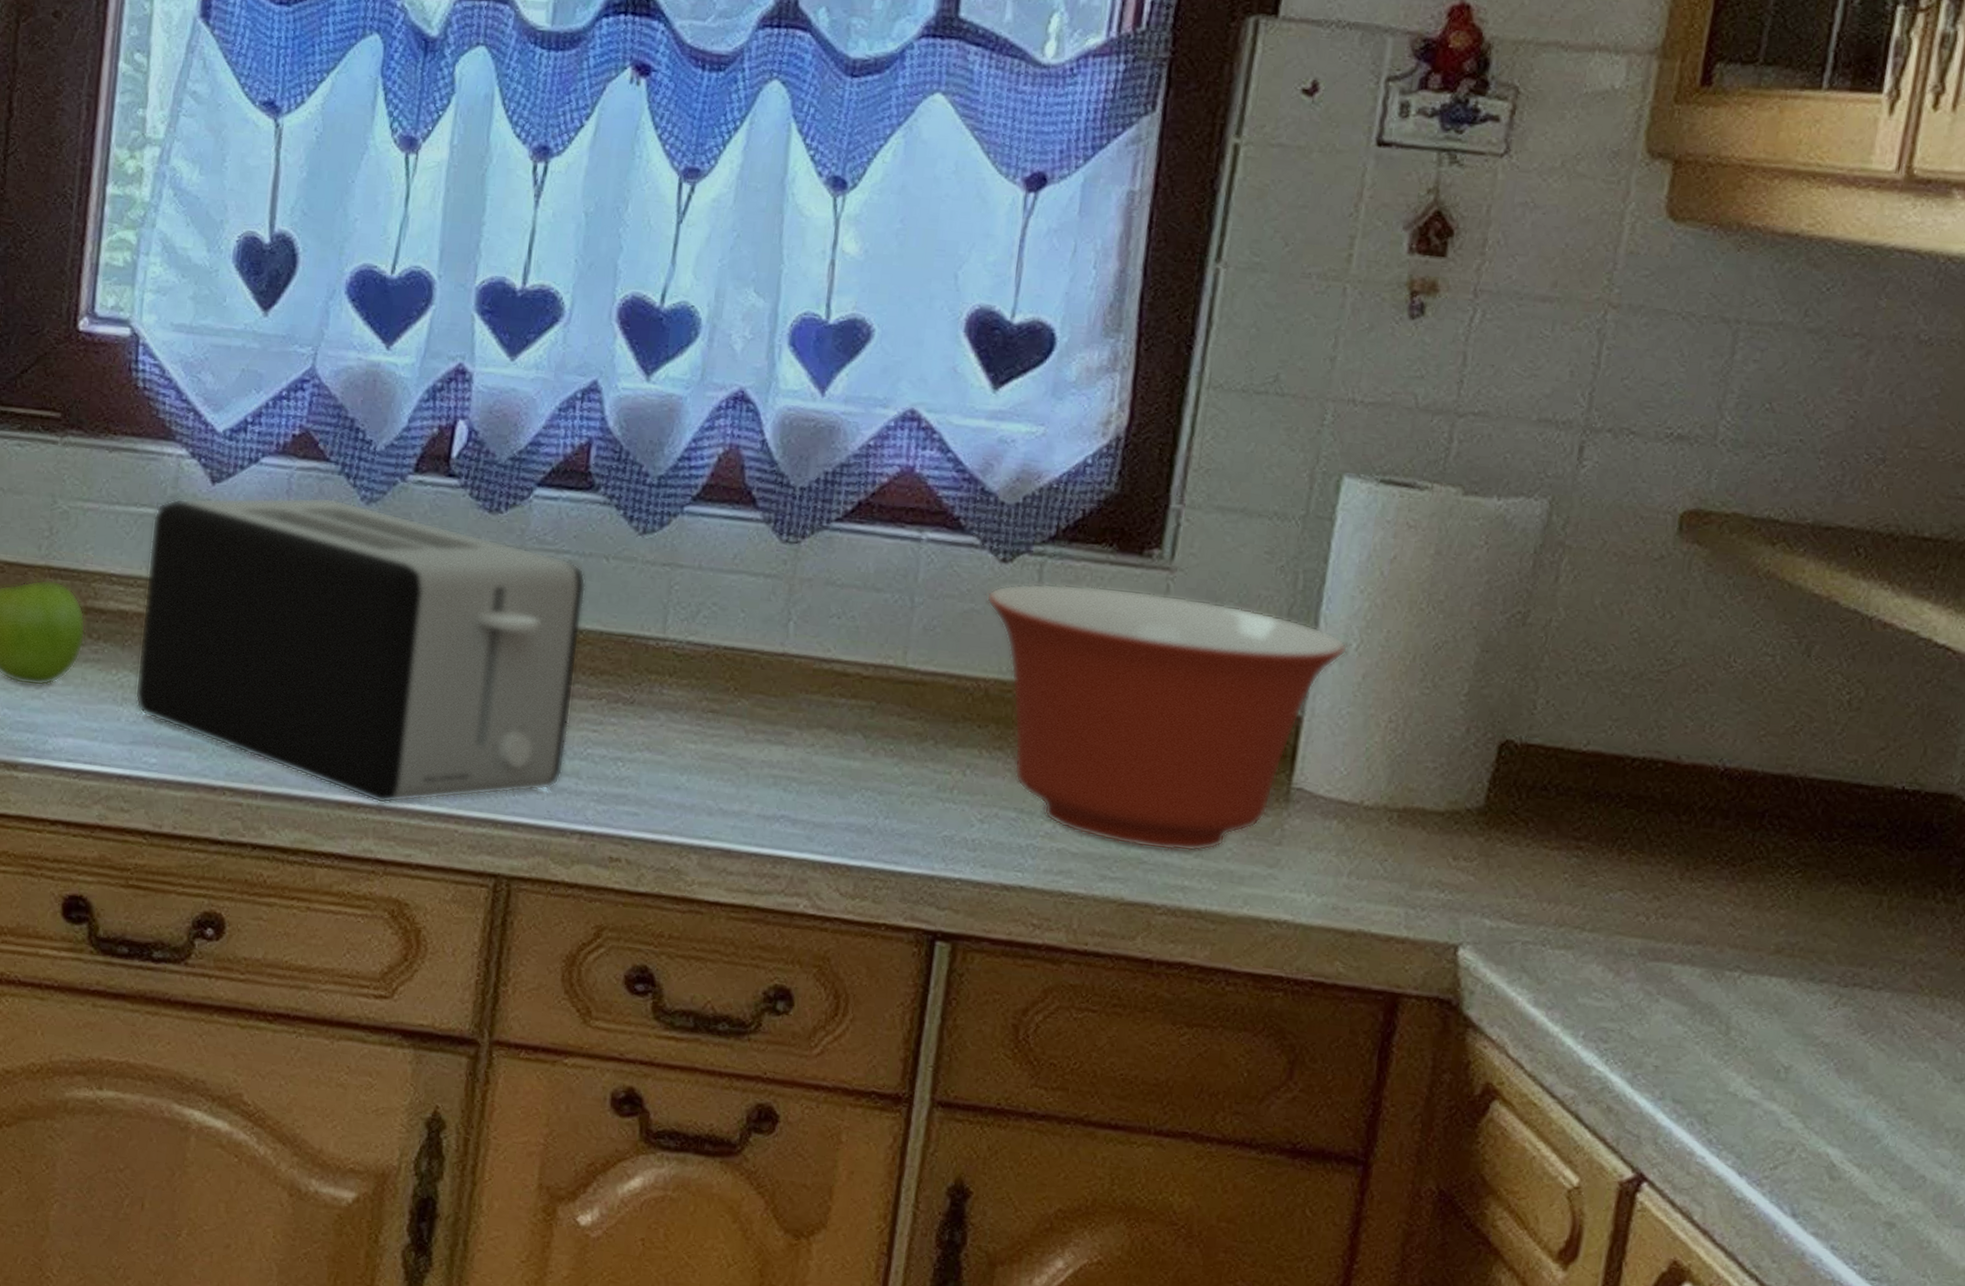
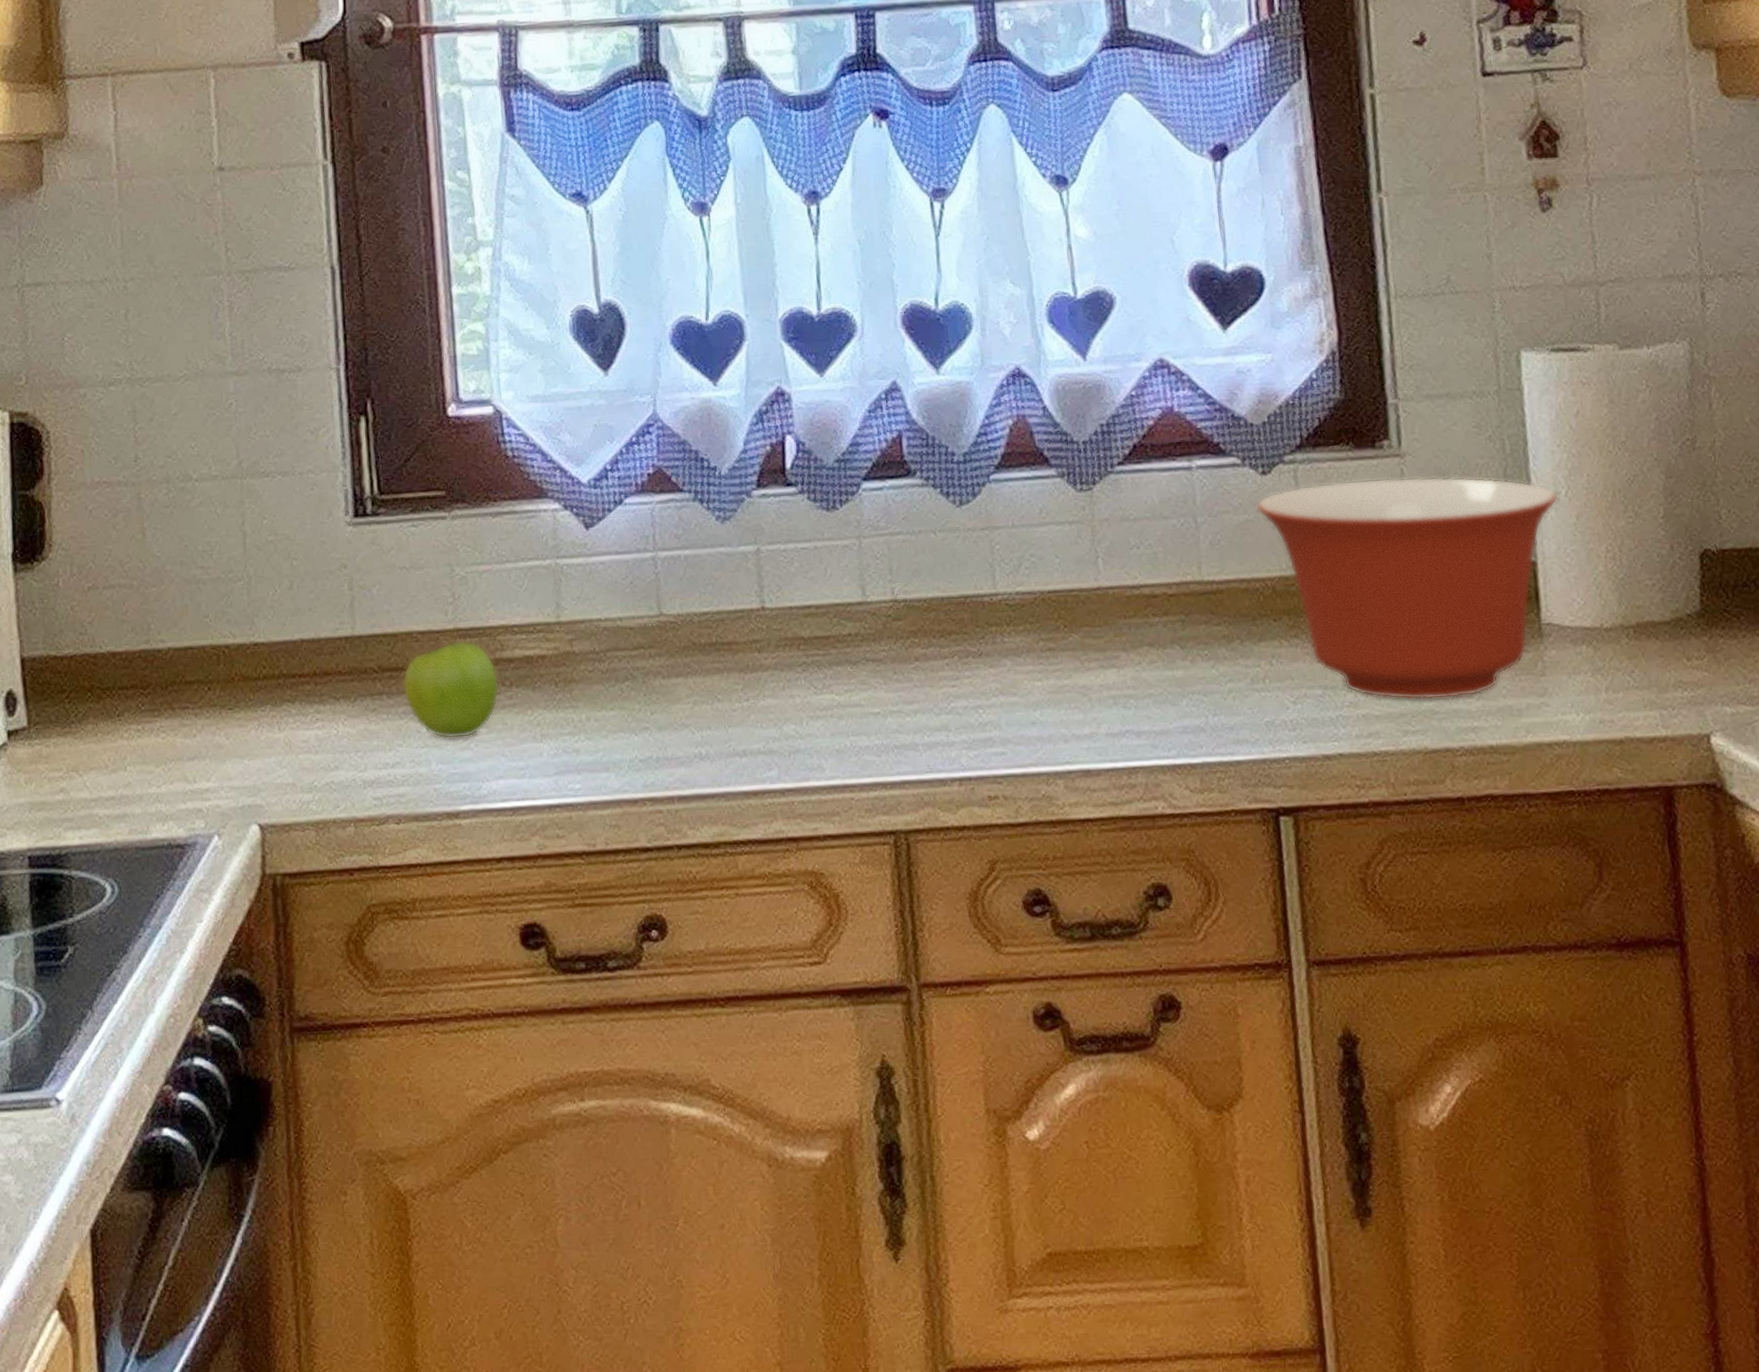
toaster: present [134,497,587,804] -> none [540,522,934,787]

